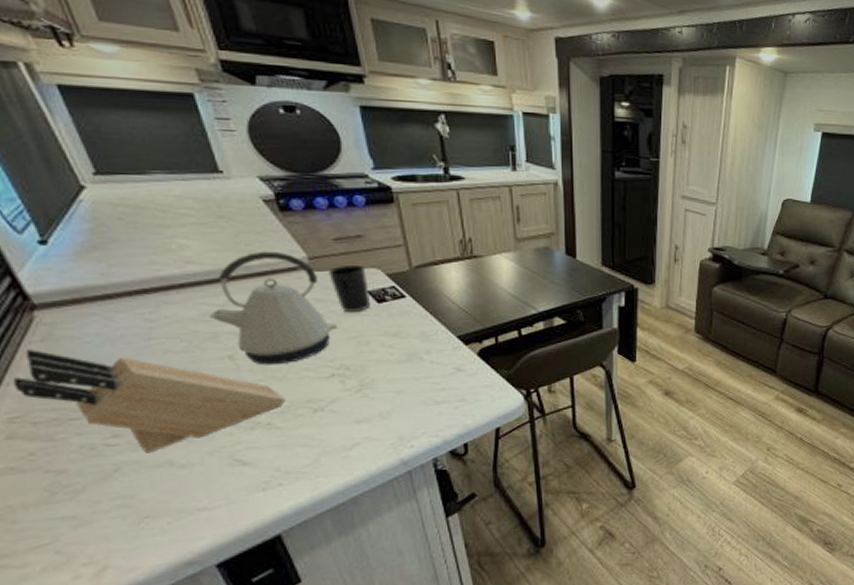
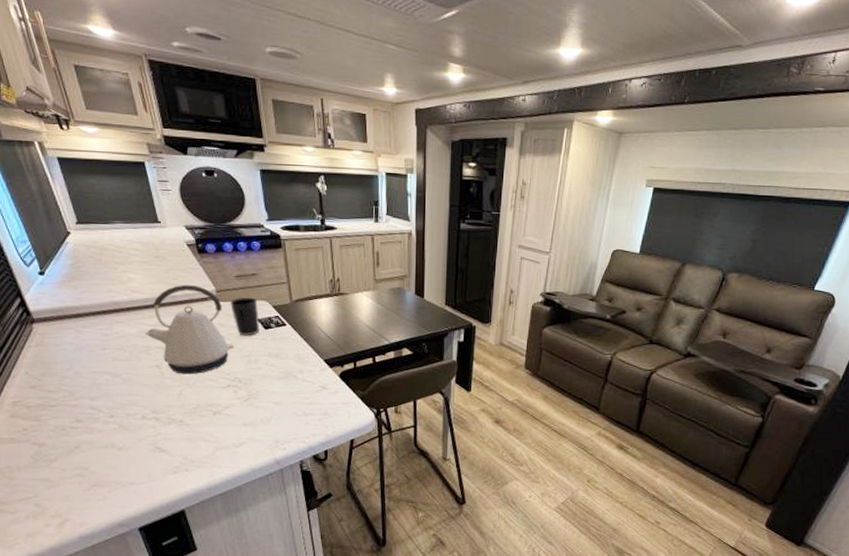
knife block: present [14,348,286,453] -> none [18,351,194,436]

